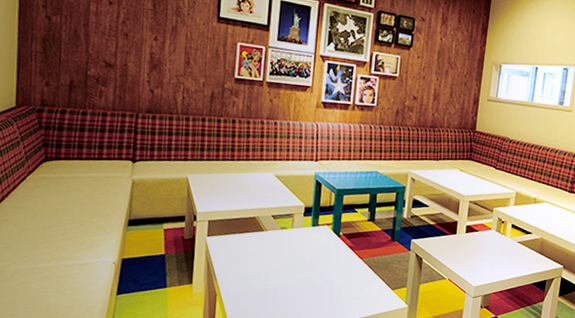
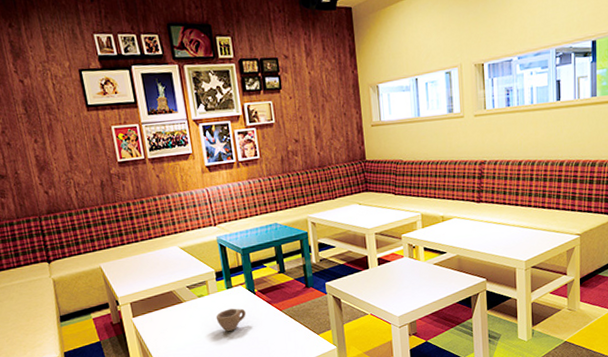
cup: none [293,246,326,270] -> present [216,308,246,331]

